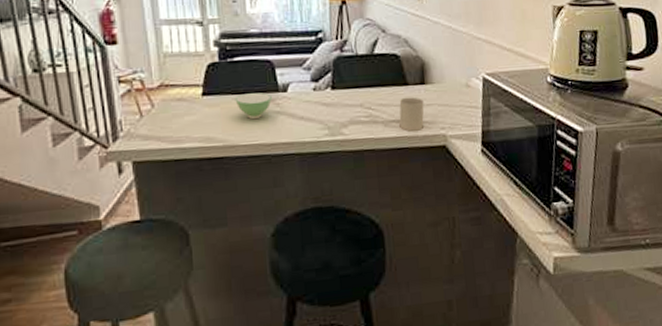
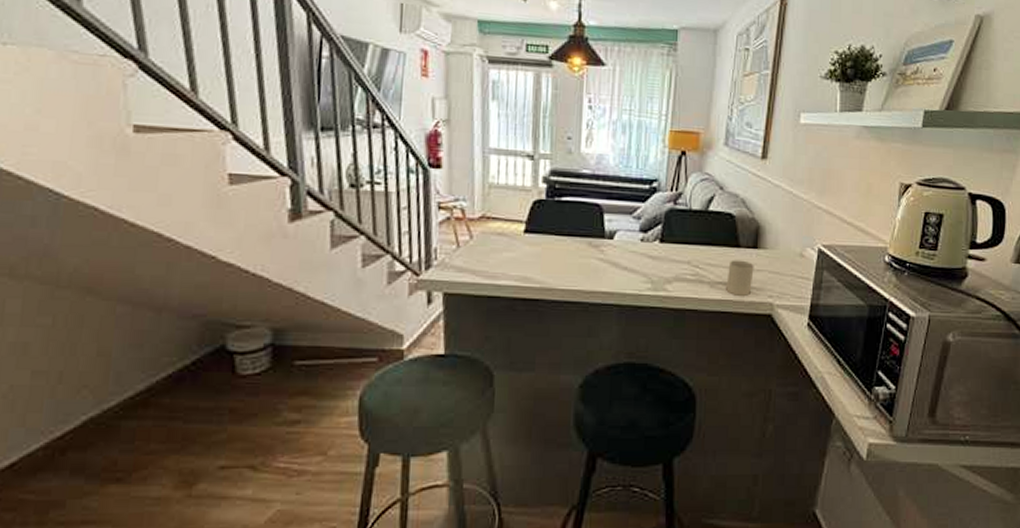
bowl: present [235,92,272,119] -> none [558,236,597,263]

